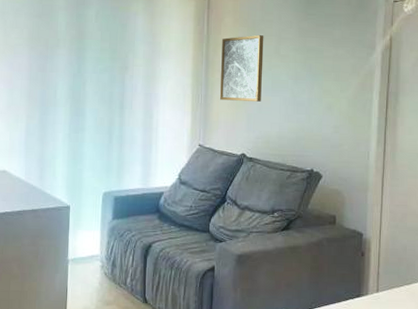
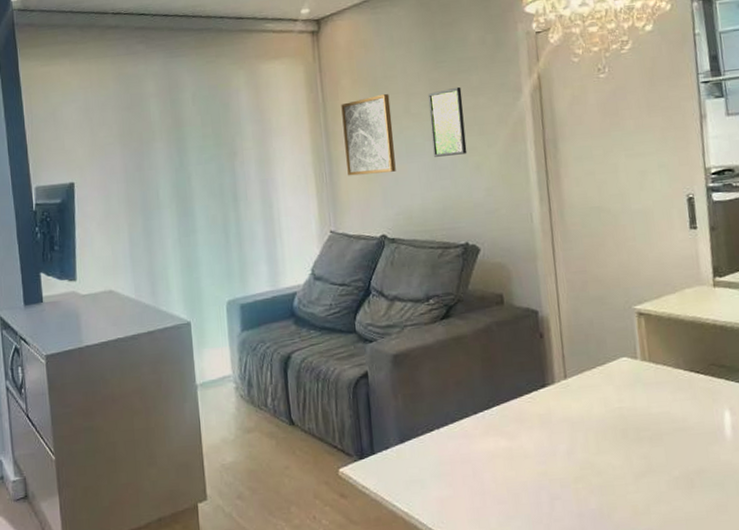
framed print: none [295,37,325,95] -> present [427,86,467,157]

